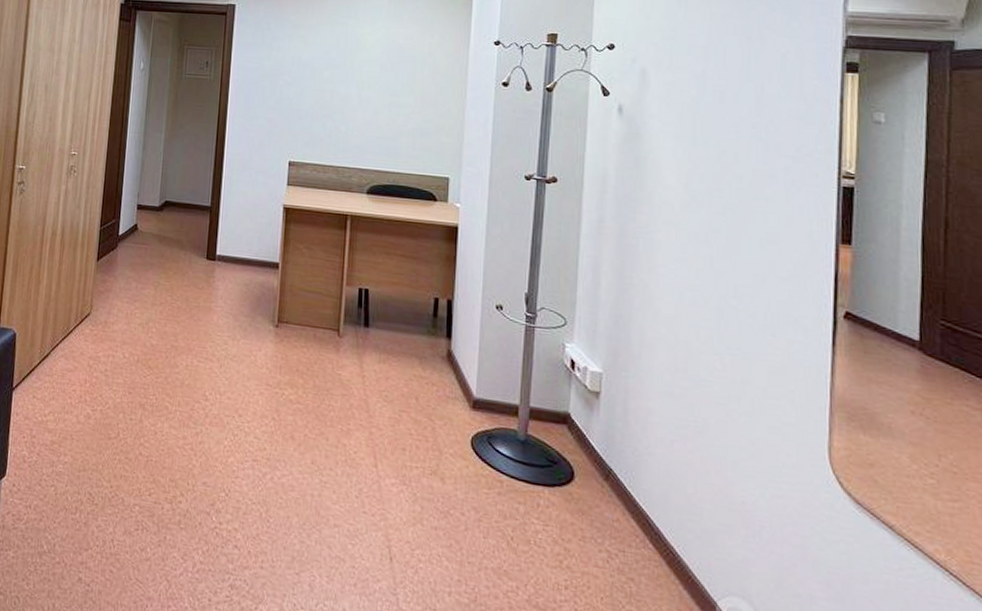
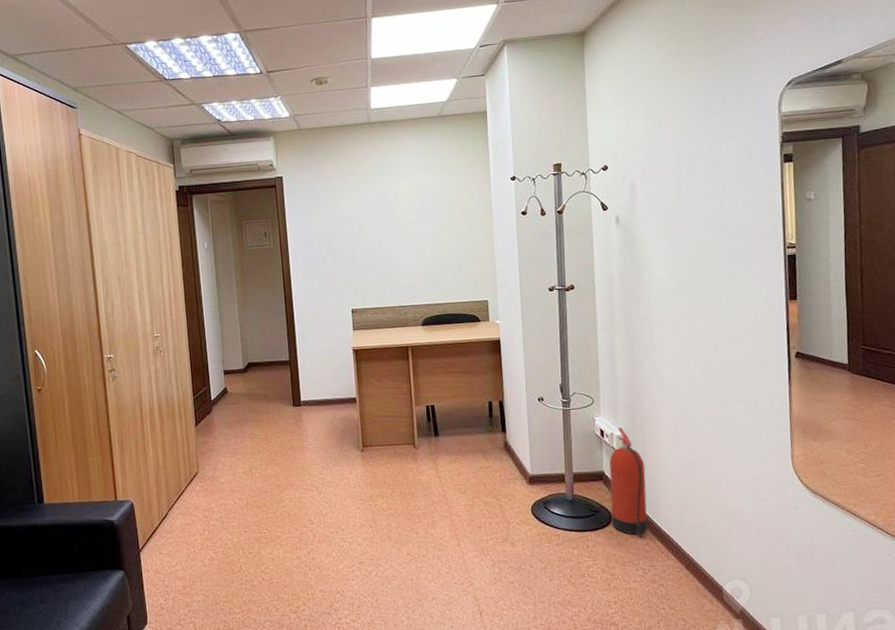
fire extinguisher: none [572,362,625,507] -> present [609,427,648,536]

